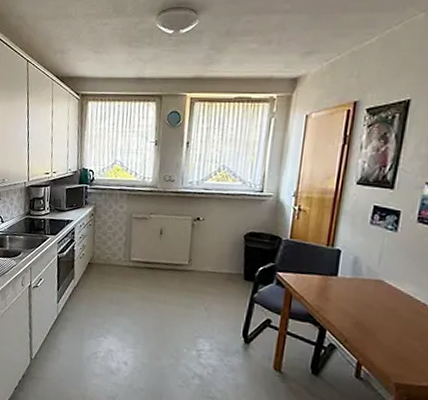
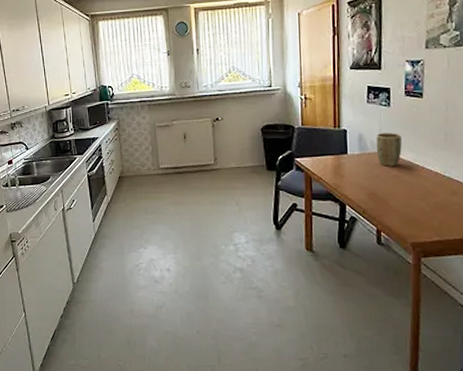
plant pot: none [371,259,405,298] -> present [376,133,402,166]

